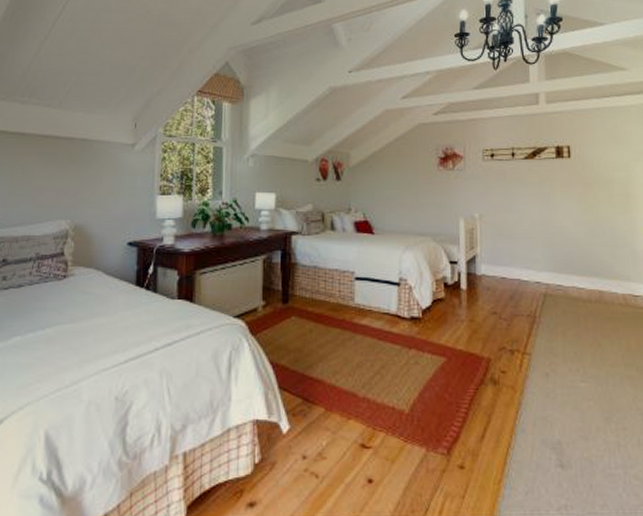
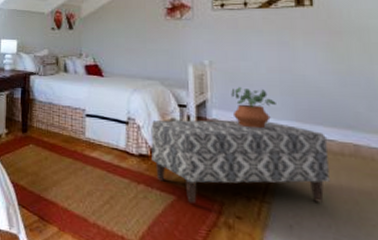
bench: none [423,273,579,363] -> present [151,120,330,204]
potted plant: none [499,240,538,282] -> present [231,87,276,129]

